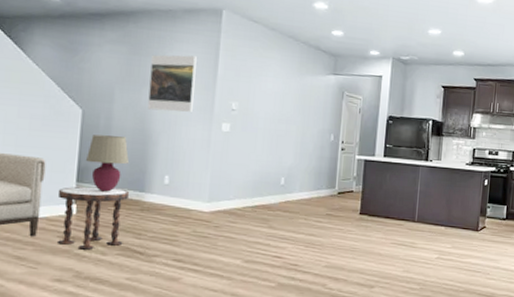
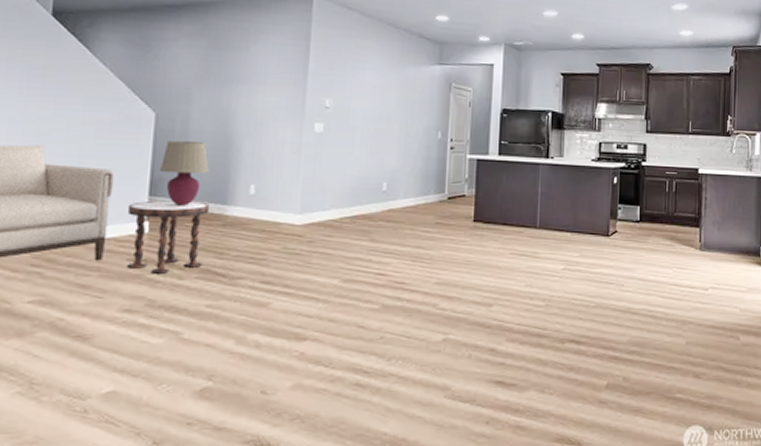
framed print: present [147,54,197,112] -> none [230,48,285,112]

